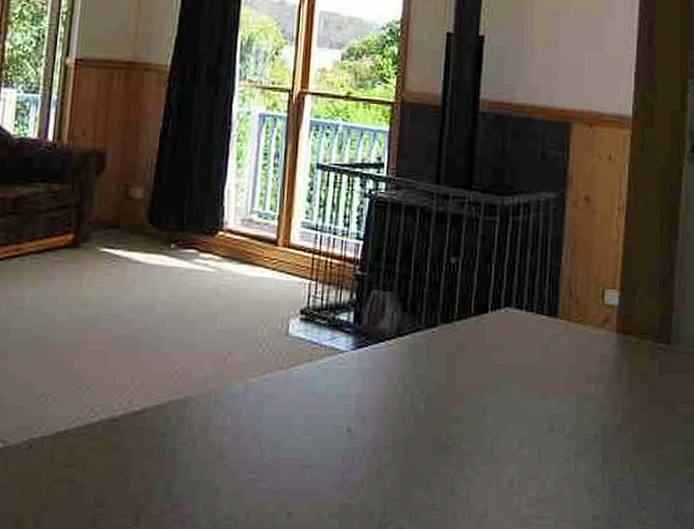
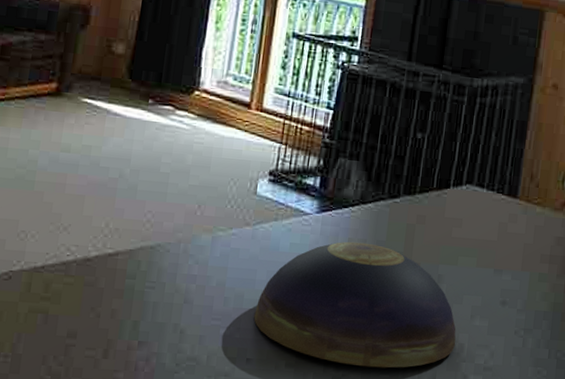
decorative bowl: none [293,377,506,510] -> present [254,241,456,368]

